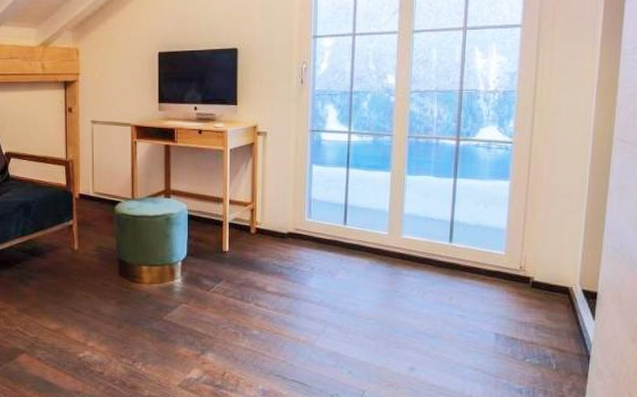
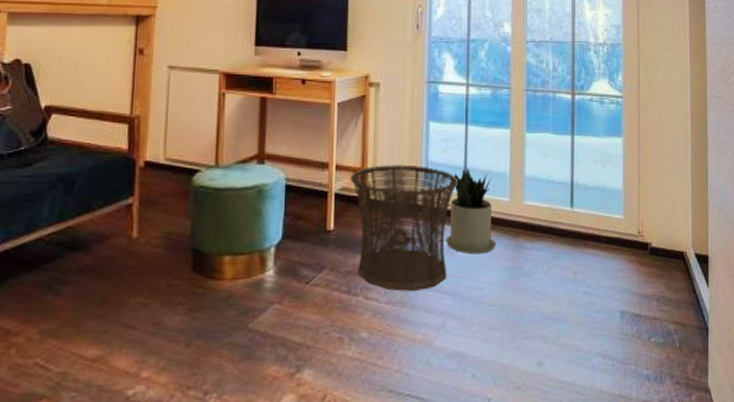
basket: none [242,201,339,302] -> present [350,164,459,291]
planter: none [326,205,374,277] -> present [445,168,497,254]

